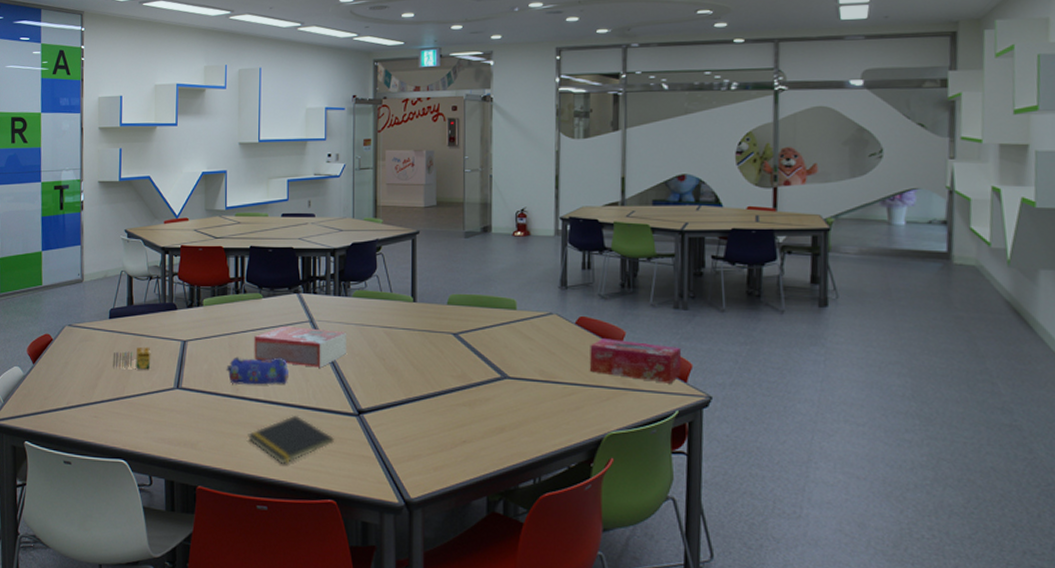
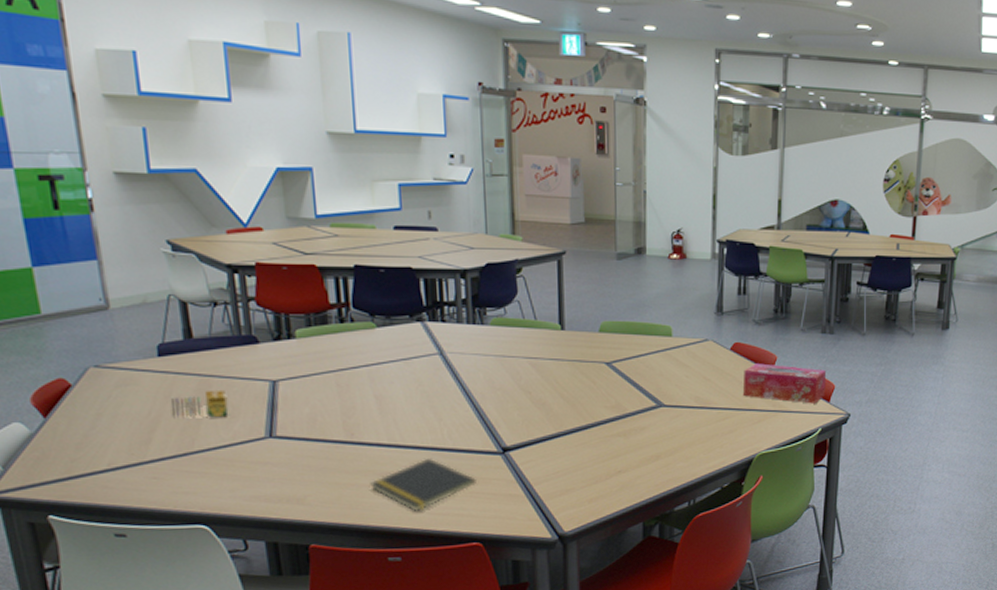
pencil case: present [226,356,288,385] -> none [335,395,417,429]
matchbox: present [254,325,346,368] -> none [369,359,486,405]

